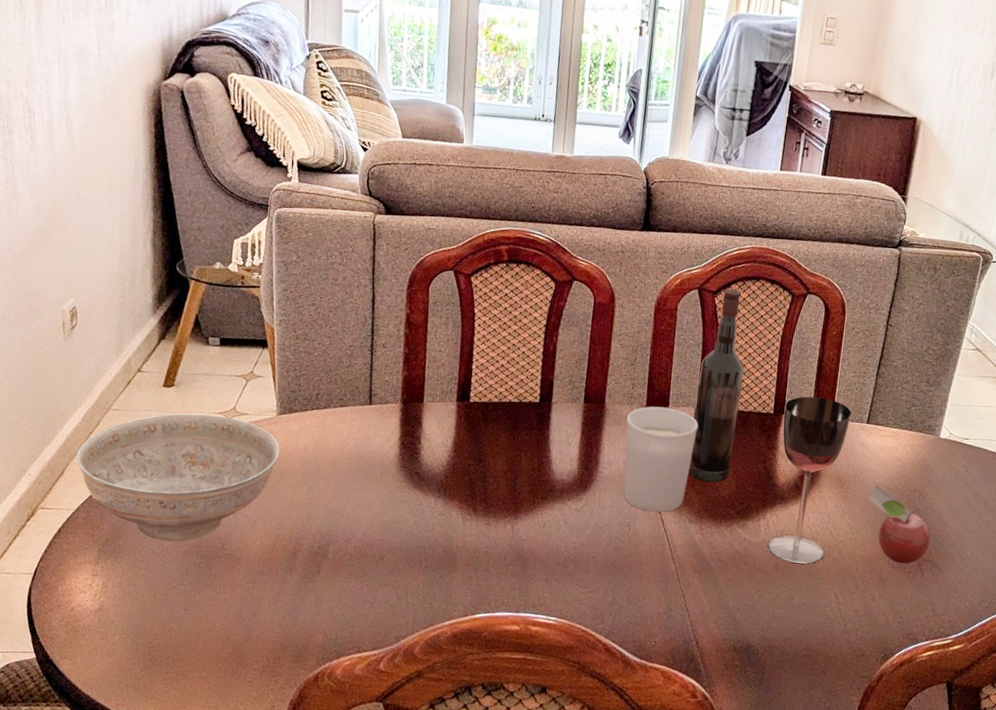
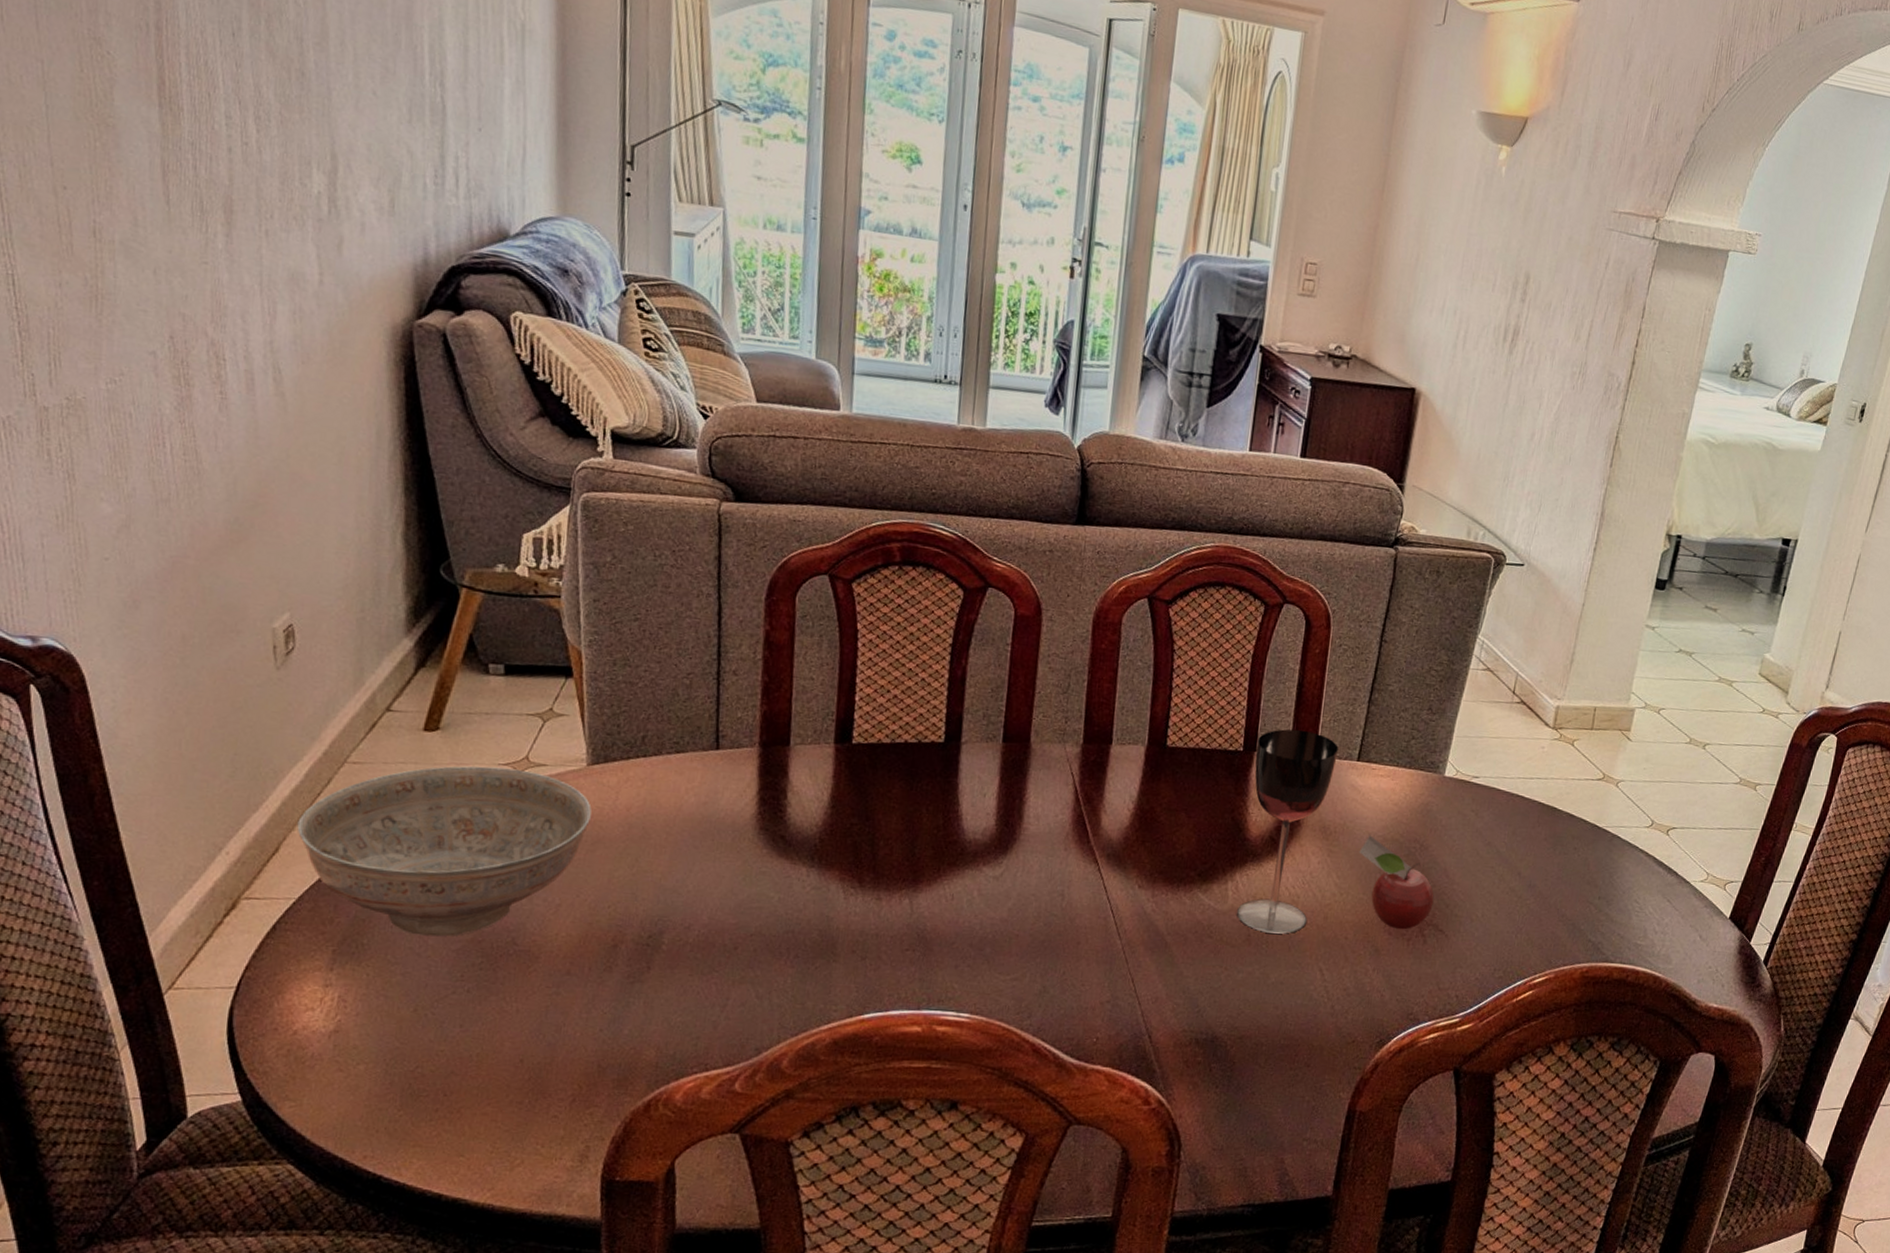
candle holder: present [623,406,699,513] -> none [1055,744,1150,877]
wine bottle: present [688,289,745,483] -> none [1136,597,1207,838]

